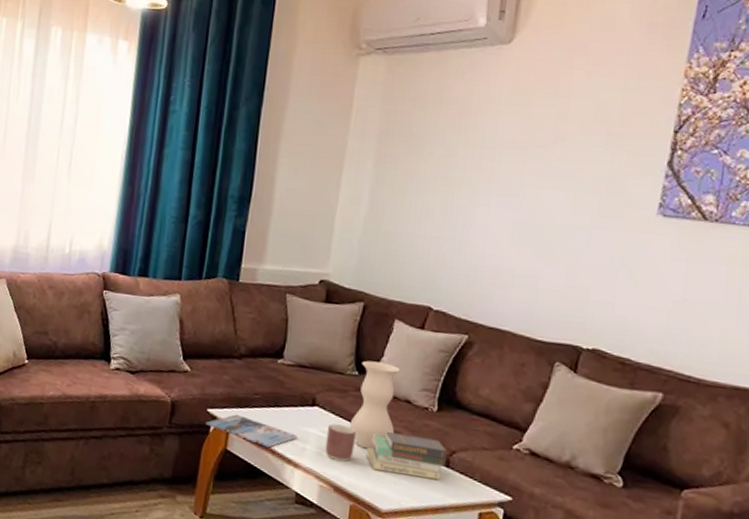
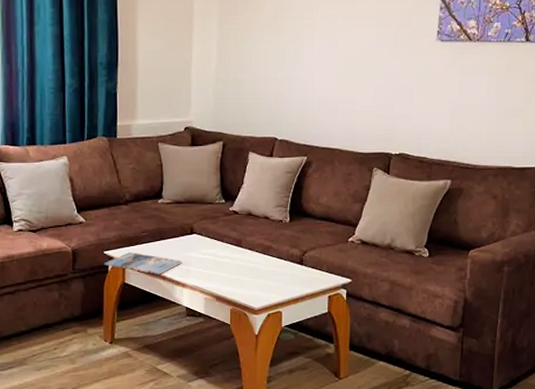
mug: present [325,424,356,461] -> none [205,246,229,275]
vase: present [349,360,400,450] -> none [223,189,259,262]
books: present [365,432,447,481] -> none [238,244,300,278]

